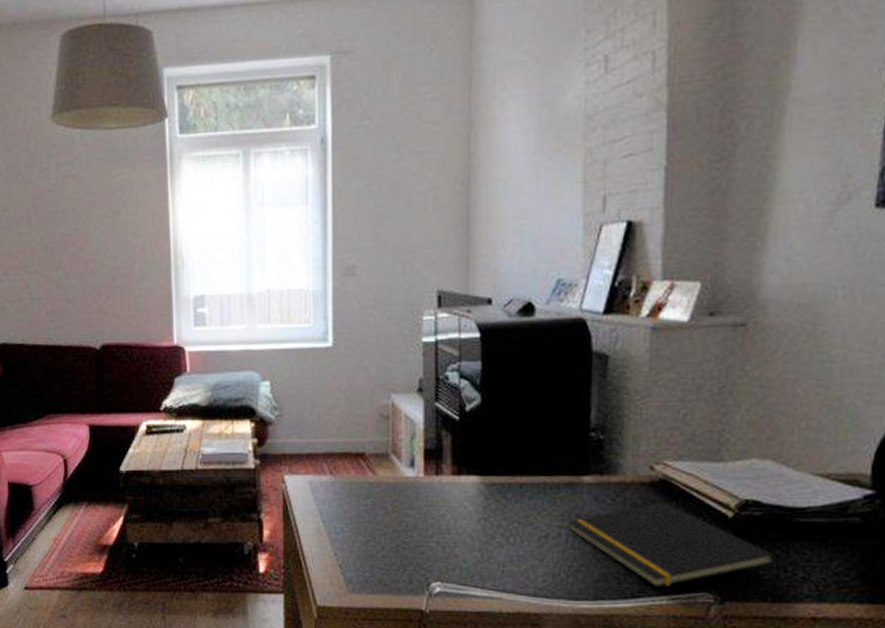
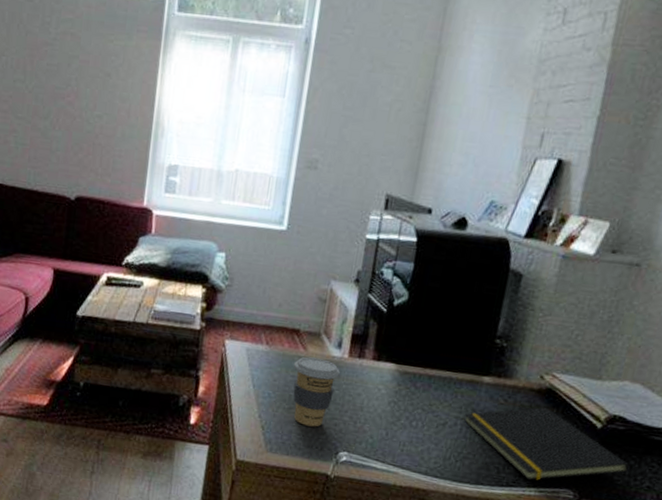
coffee cup: none [363,481,417,559] -> present [293,357,340,427]

